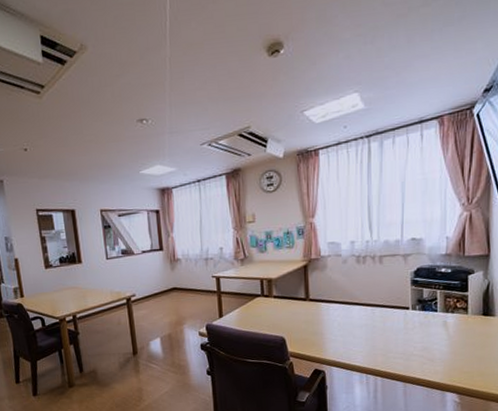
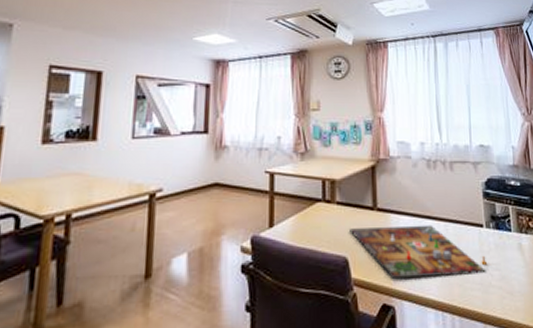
gameboard: none [285,309,411,351] -> present [350,224,488,279]

